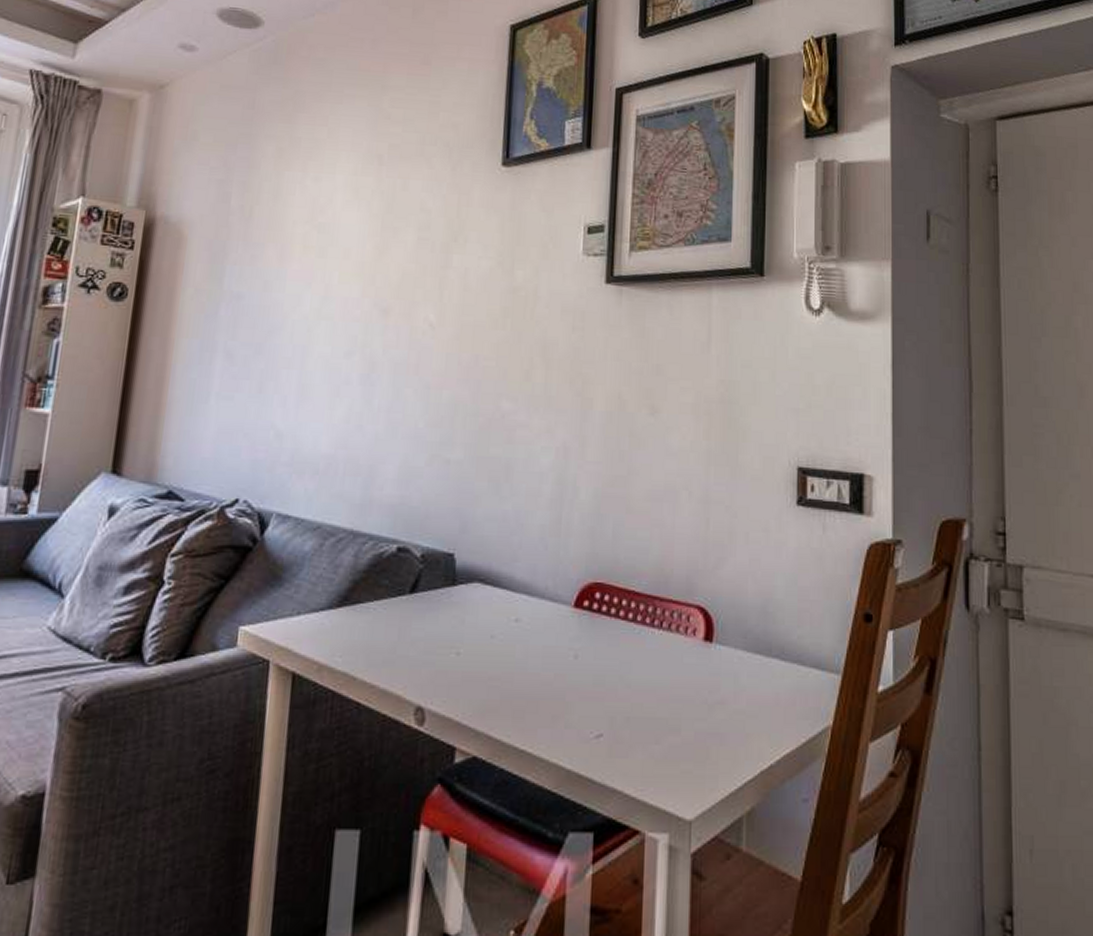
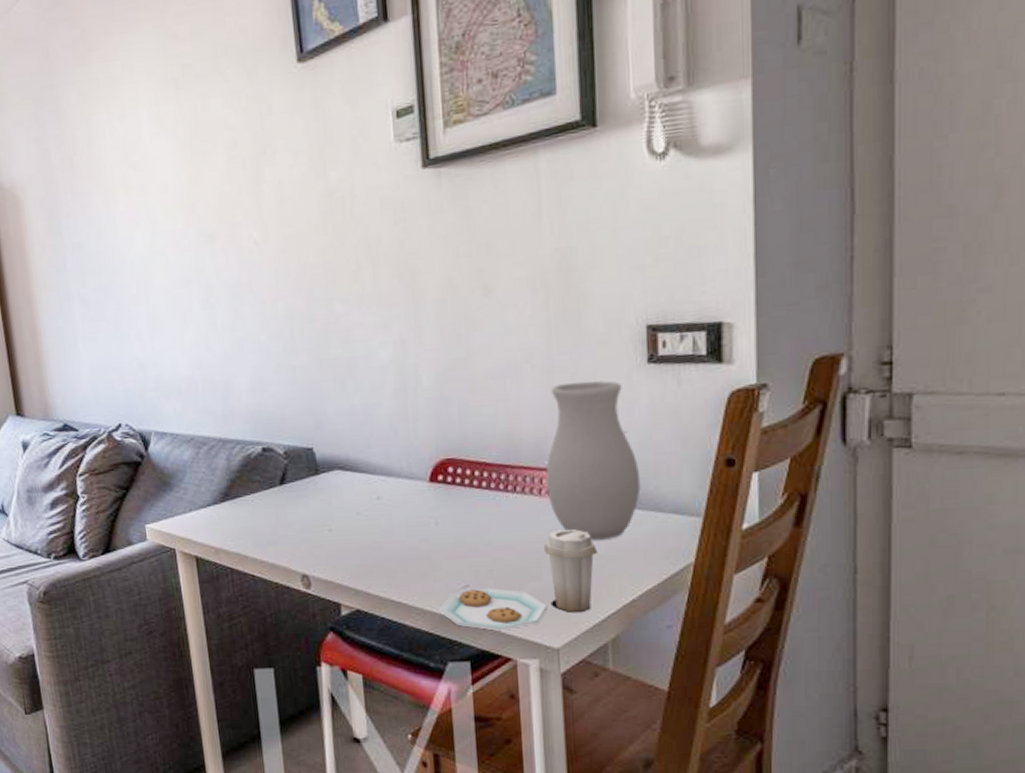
plate: none [566,675,740,794] -> present [438,529,598,631]
vase: none [694,515,785,692] -> present [546,381,641,540]

